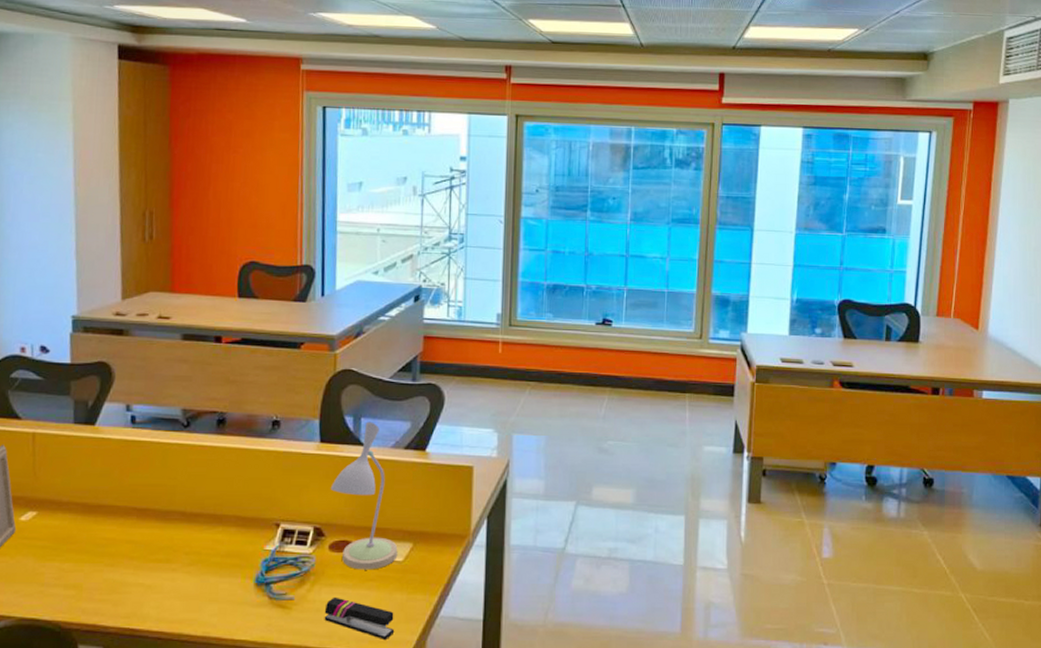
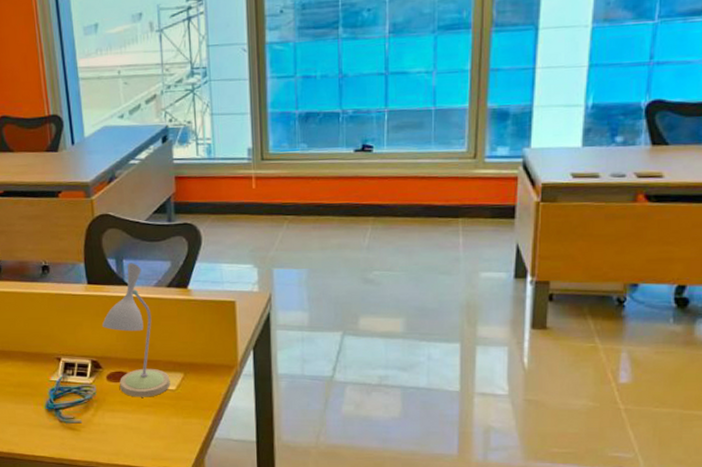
stapler: present [324,596,395,639] -> none [109,420,174,457]

